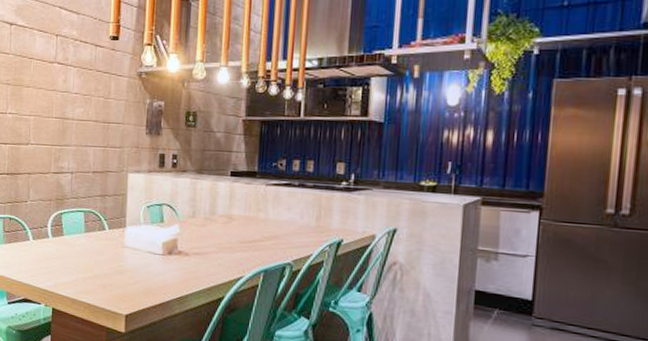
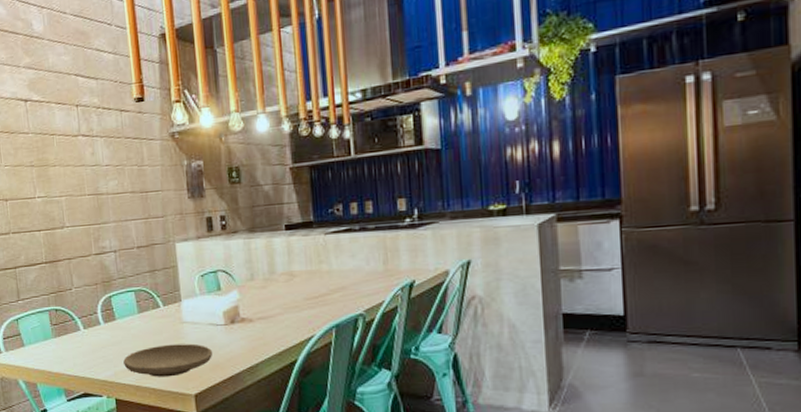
plate: none [64,265,148,296] -> present [123,343,213,377]

